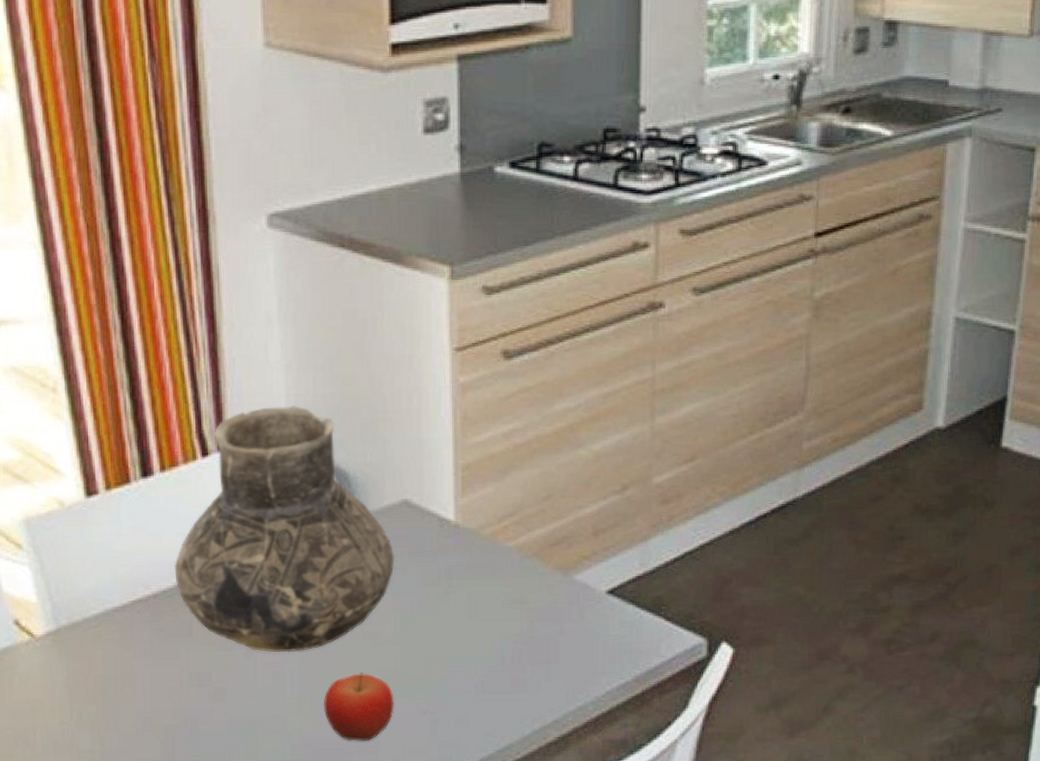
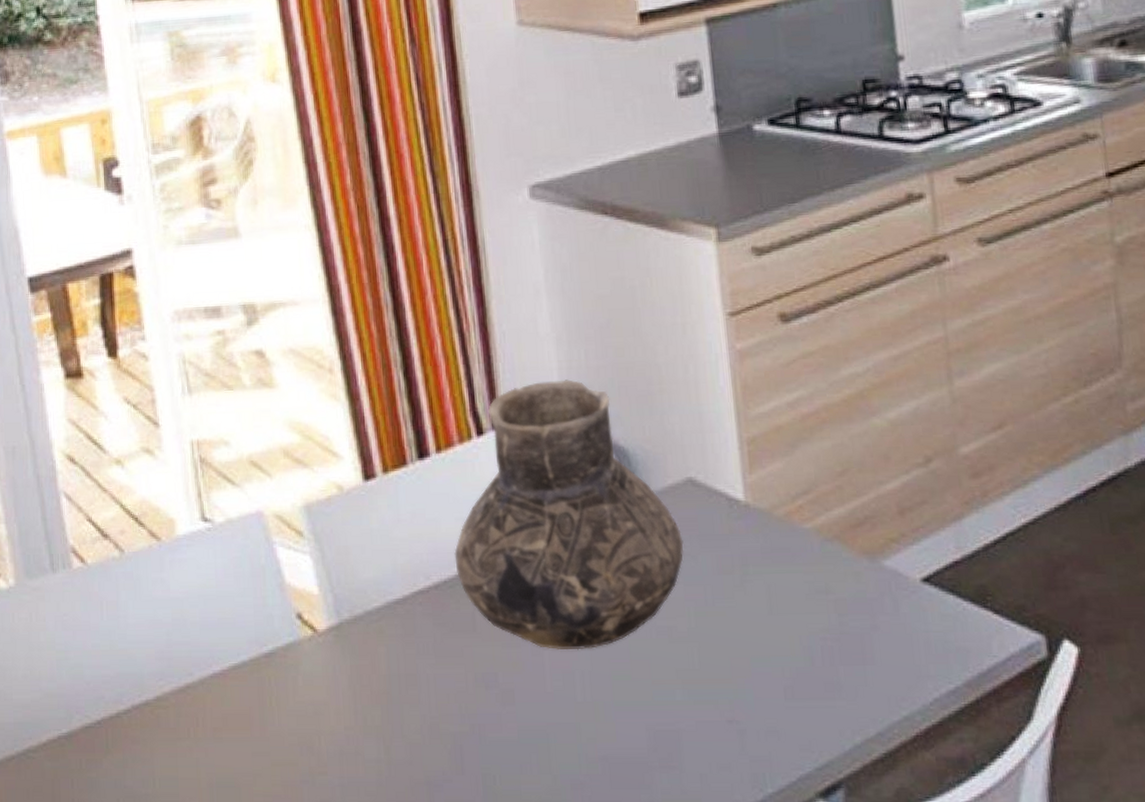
fruit: present [323,672,394,742] -> none [618,673,696,755]

